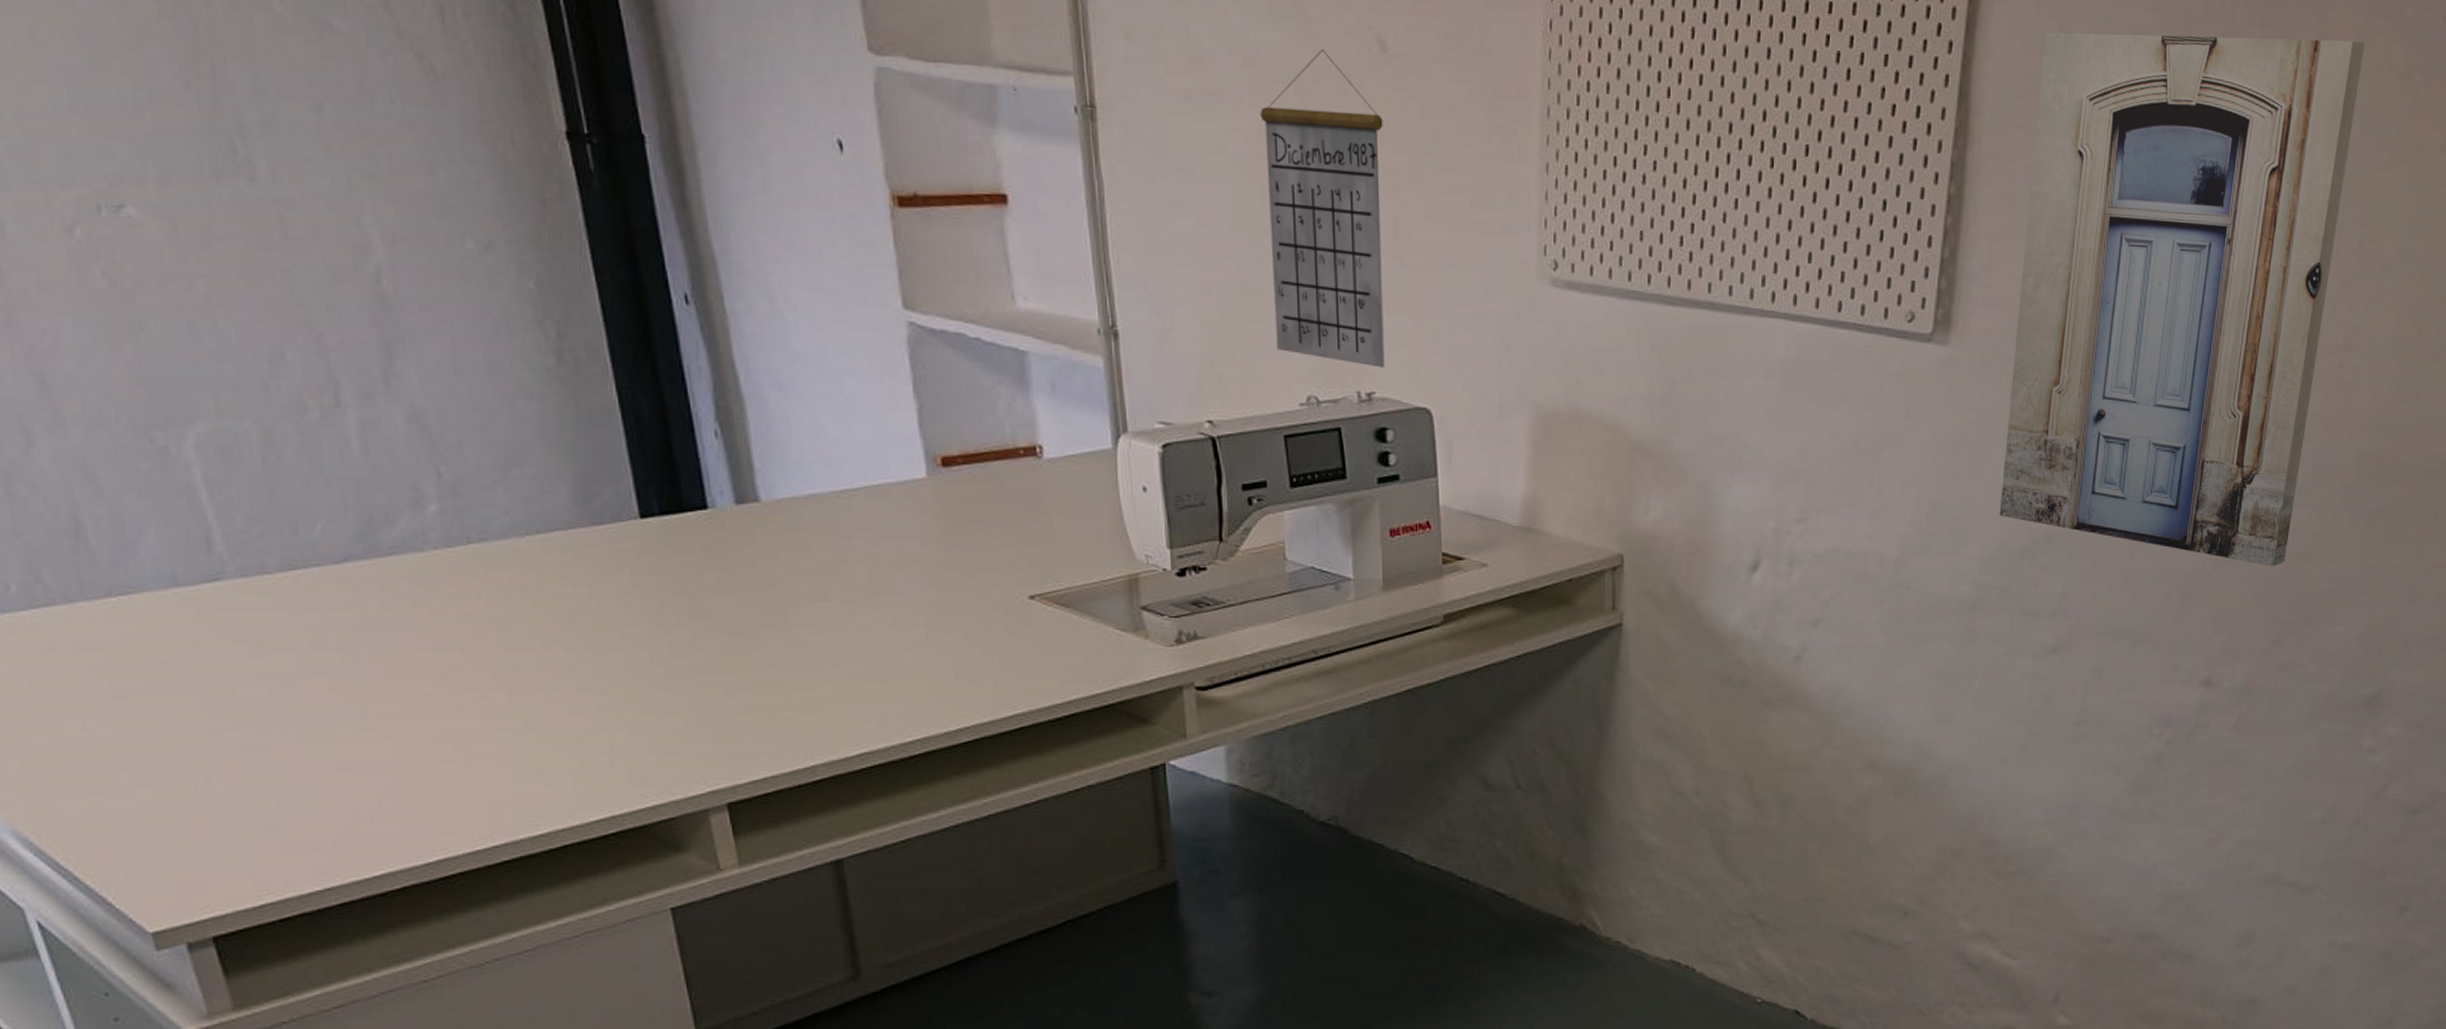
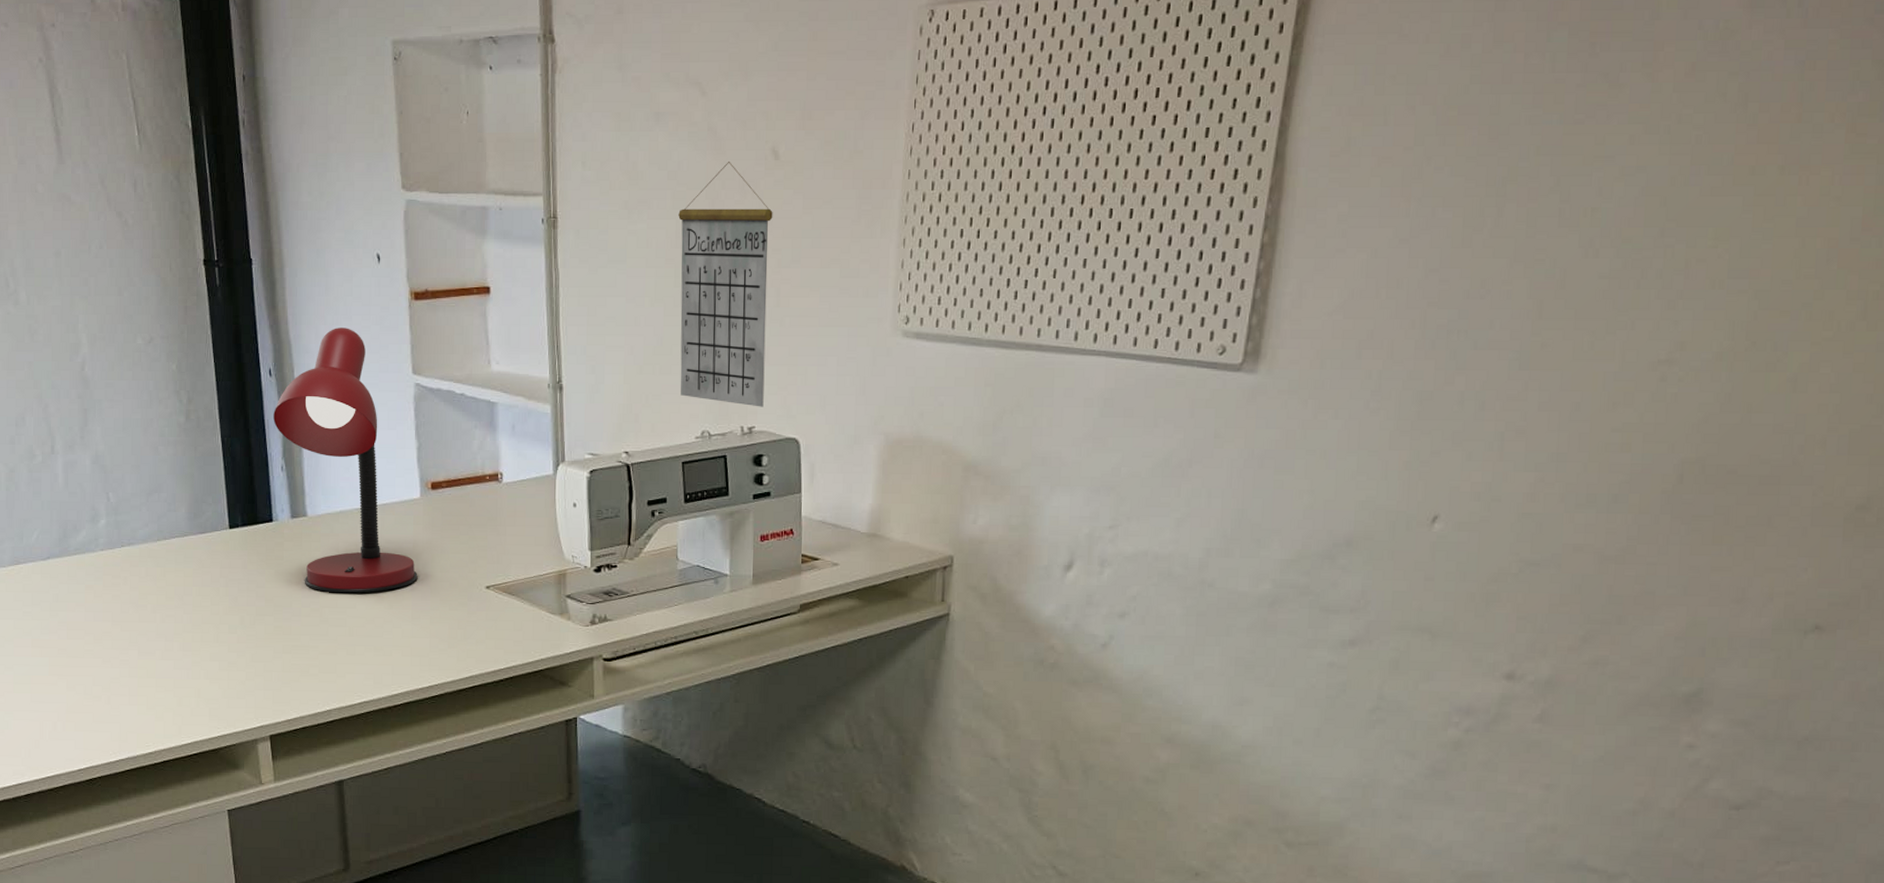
desk lamp: none [696,240,931,607] -> present [273,328,418,594]
wall art: present [1999,32,2365,567] -> none [1301,77,1696,569]

